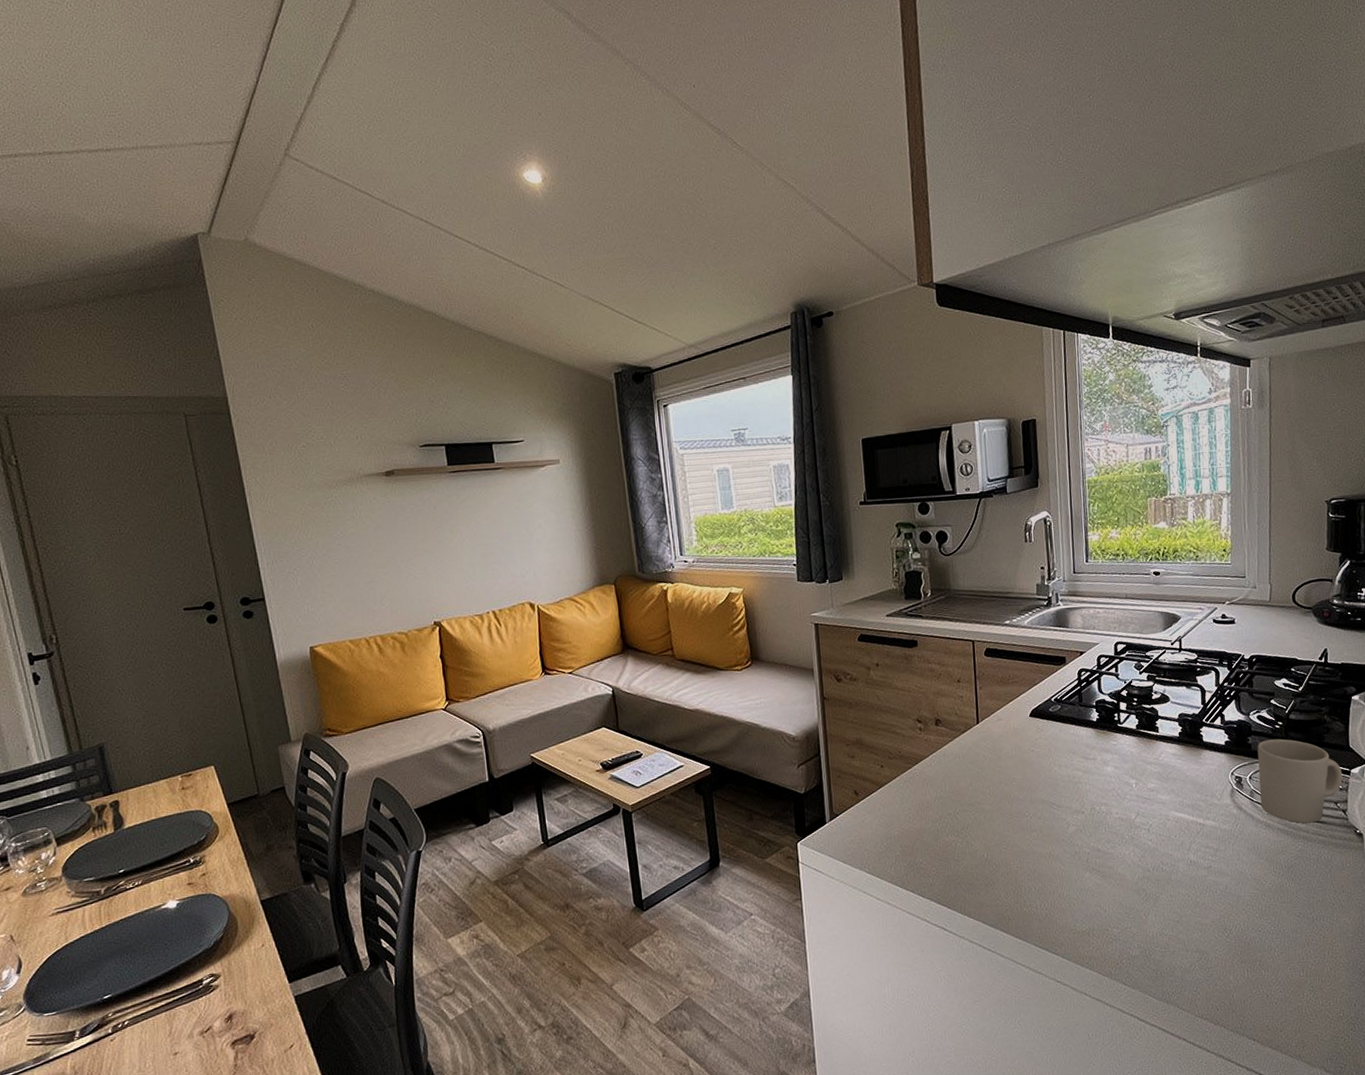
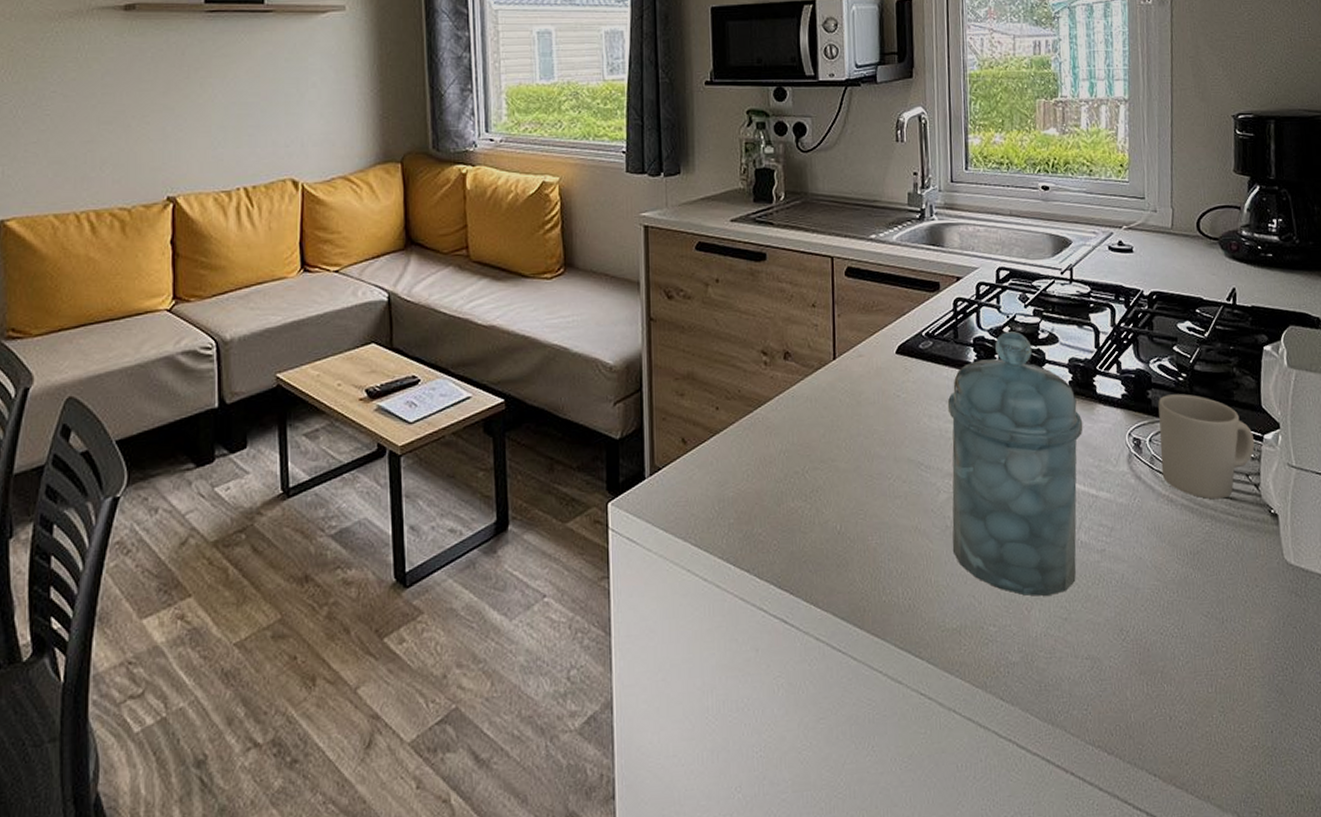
canister: none [1074,694,1192,904] -> present [947,331,1083,596]

